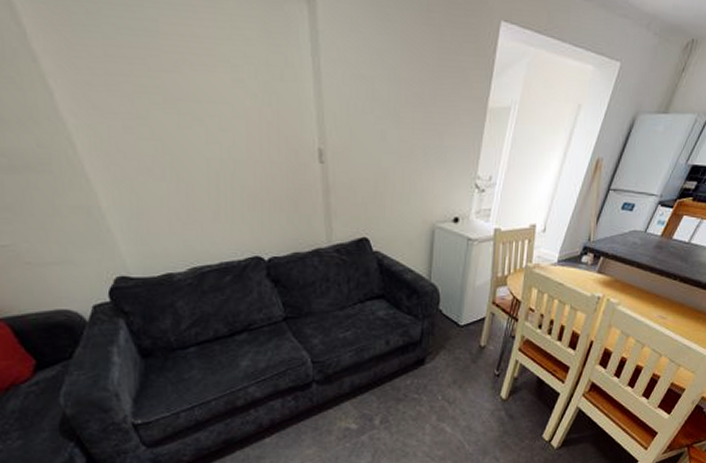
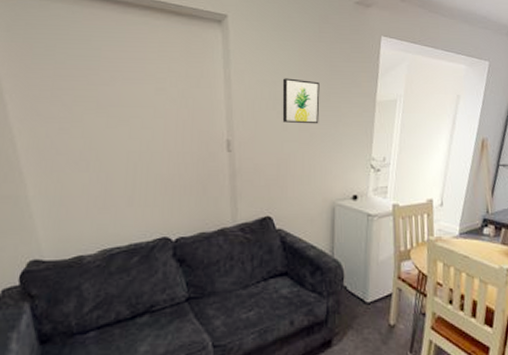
wall art: none [381,73,425,134] -> present [282,78,320,124]

